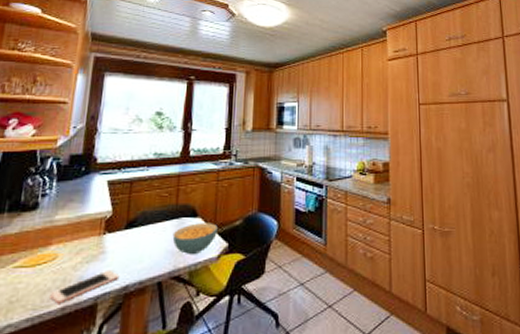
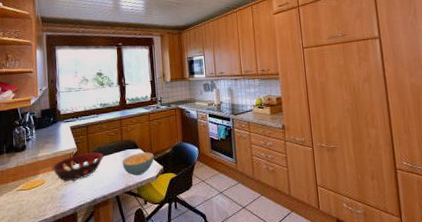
cell phone: present [50,269,120,304] -> none [44,189,89,214]
decorative bowl: none [72,219,149,258] -> present [52,152,104,181]

